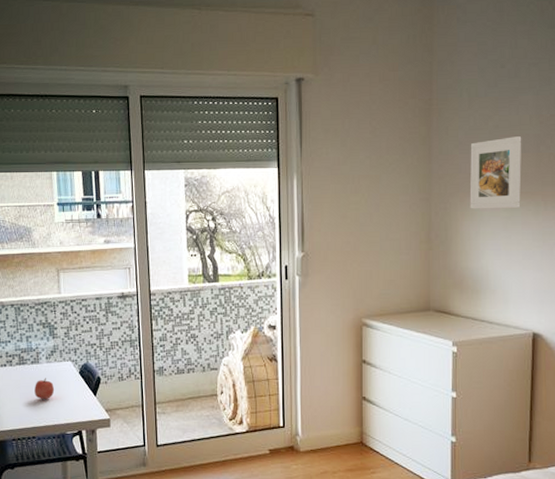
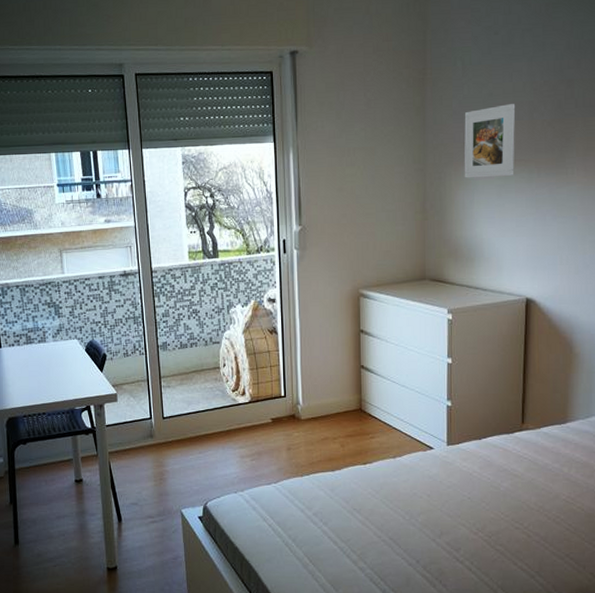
apple: present [34,378,55,399] -> none [43,356,62,376]

